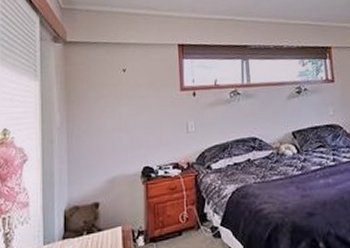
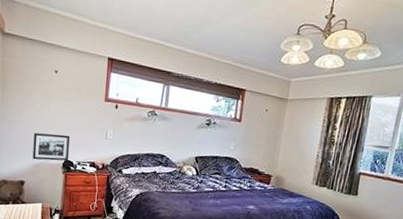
picture frame: none [106,137,148,174] -> present [32,133,70,161]

